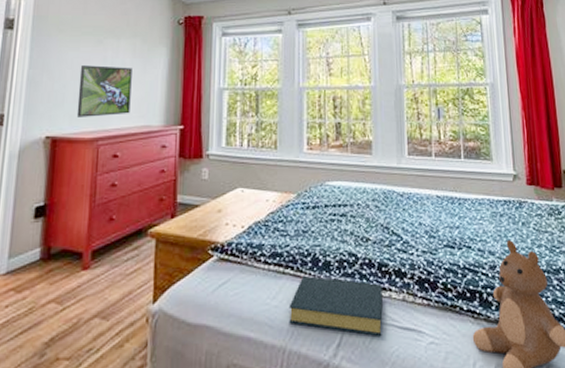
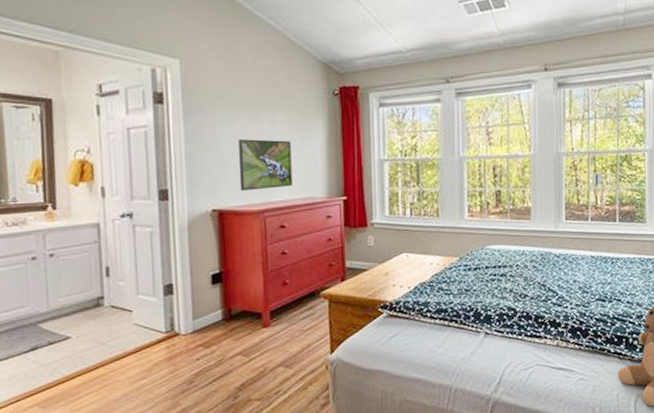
hardback book: present [289,275,383,336] -> none [454,327,539,375]

